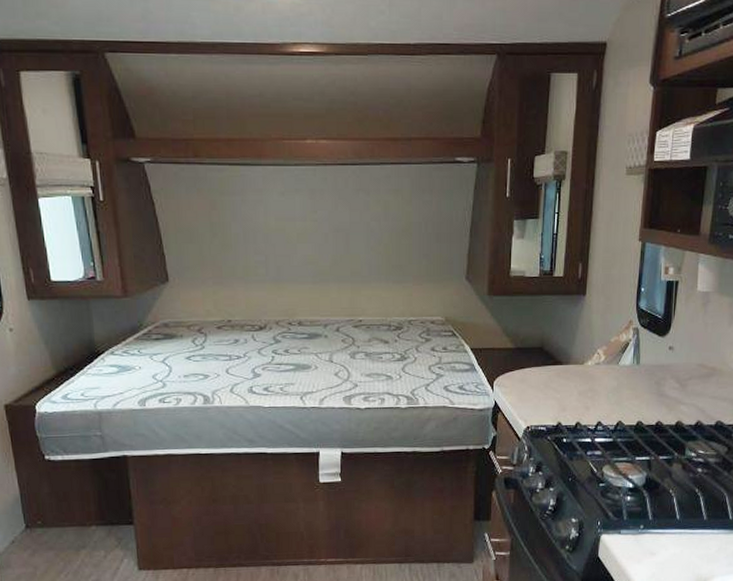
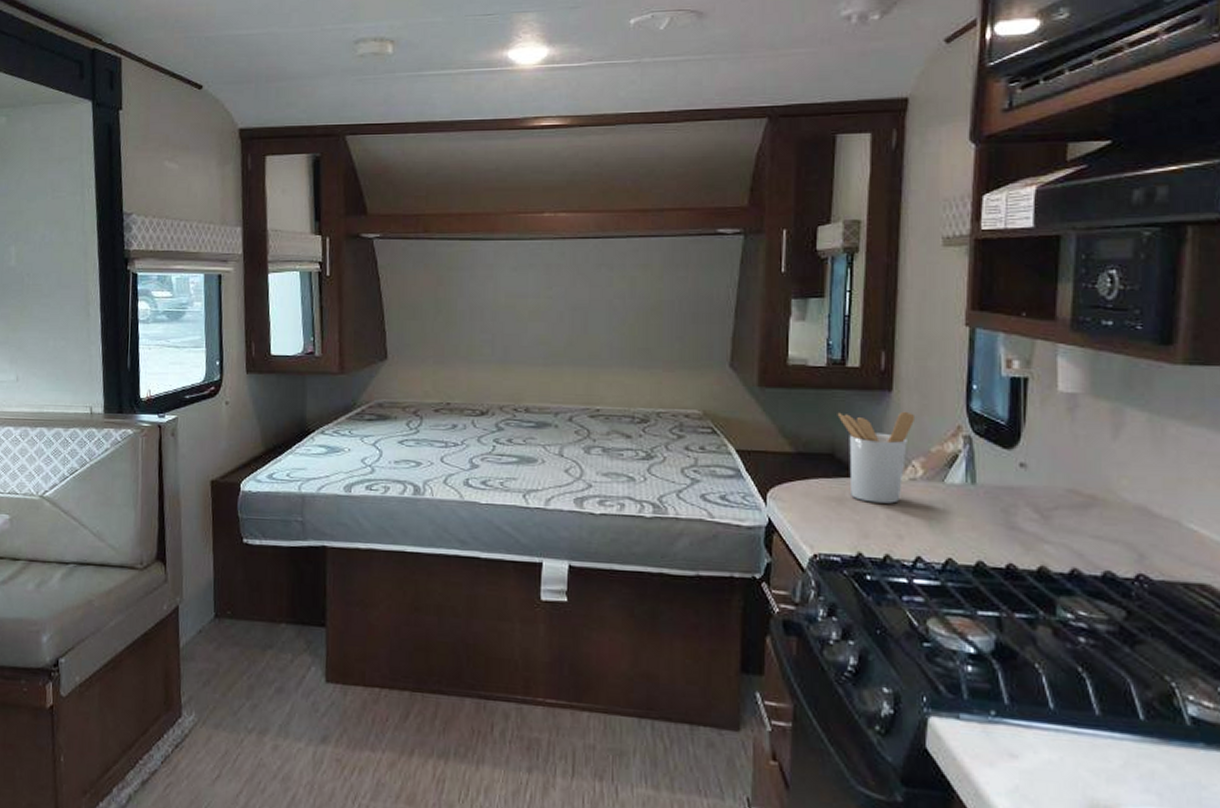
utensil holder: none [546,311,601,384] -> present [837,411,916,504]

